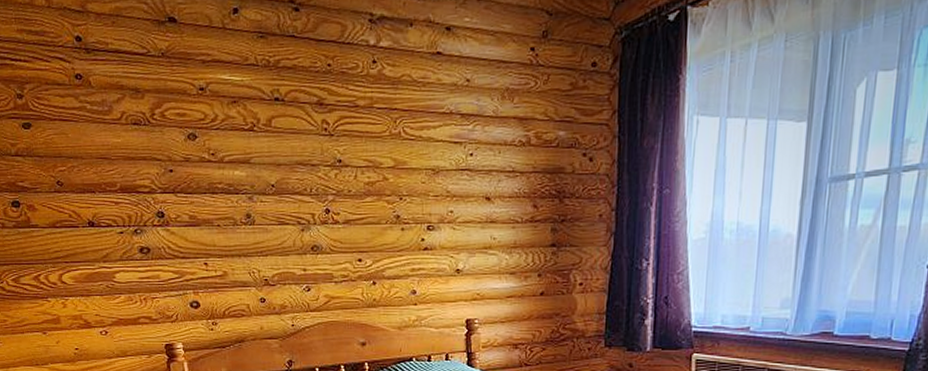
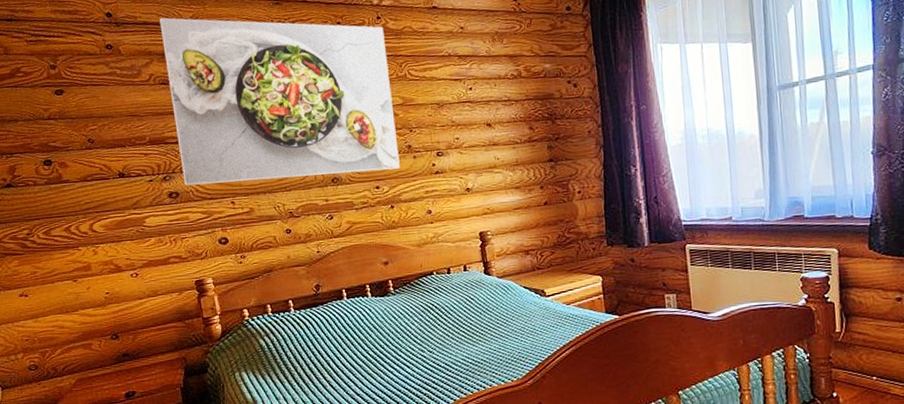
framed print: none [133,45,386,242] -> present [159,17,400,186]

